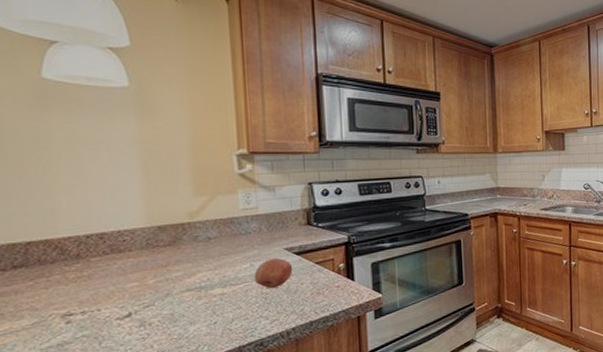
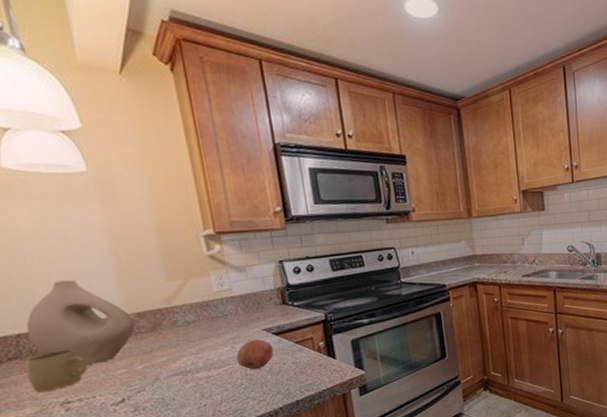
mug: none [29,259,98,303] -> present [25,349,88,393]
vase: none [38,190,154,277] -> present [26,279,136,366]

